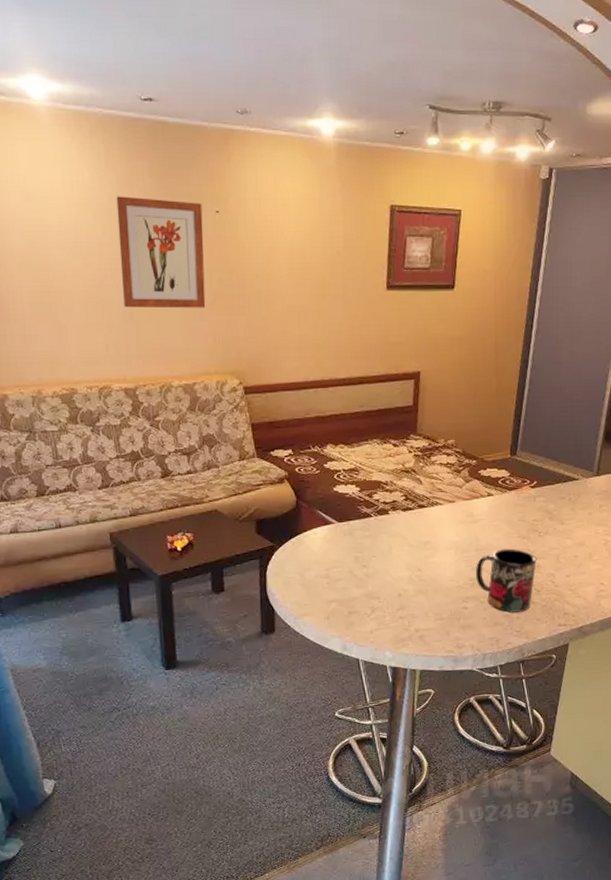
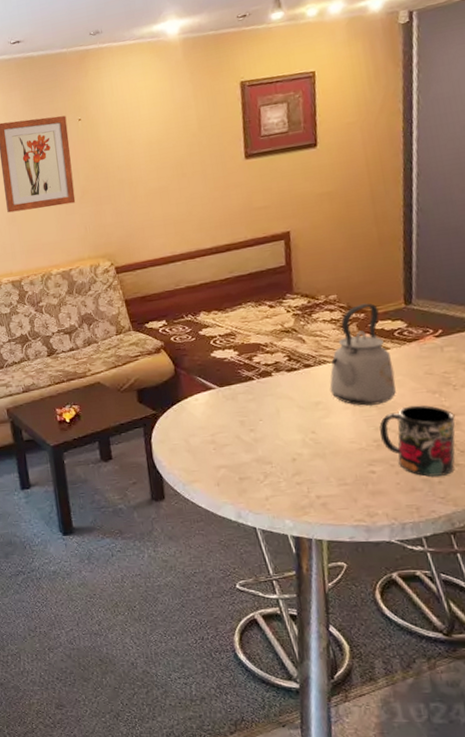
kettle: none [438,450,494,547] -> present [330,303,396,406]

